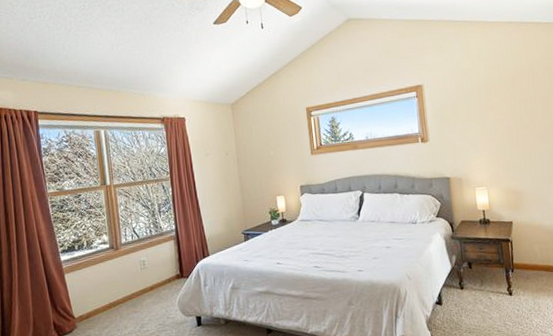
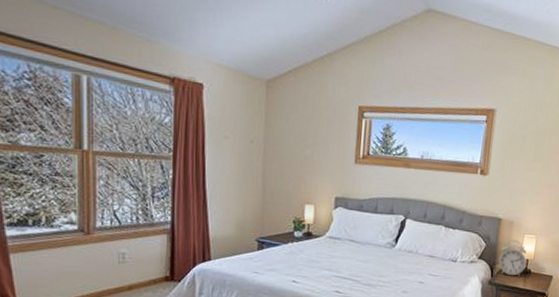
alarm clock: none [455,194,483,228] -> present [498,240,527,277]

